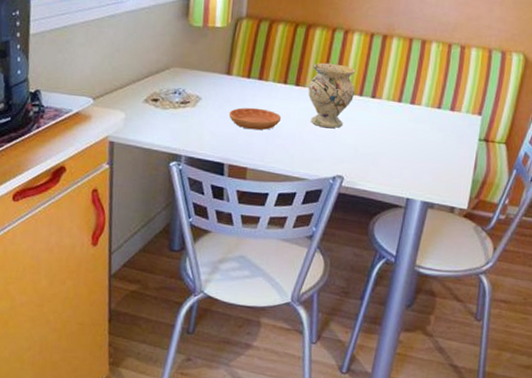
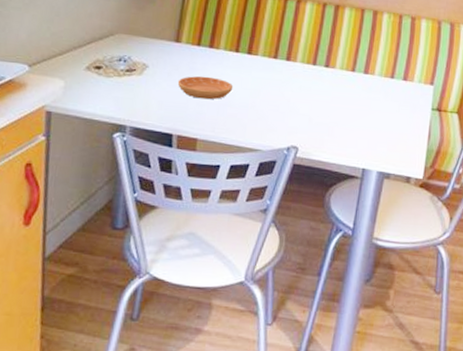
vase: present [308,62,356,128] -> none [260,31,309,98]

